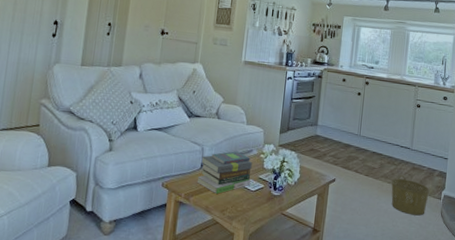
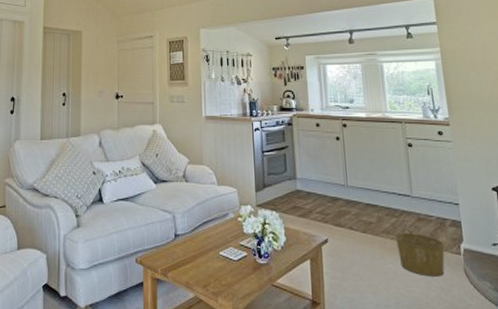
books: present [196,151,252,195] -> none [172,216,231,268]

